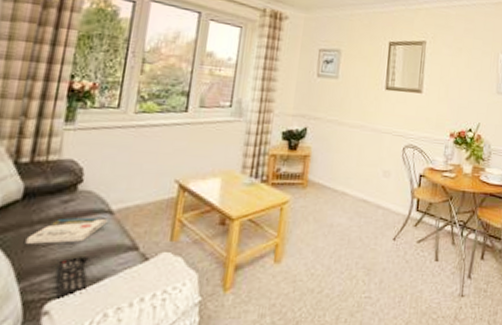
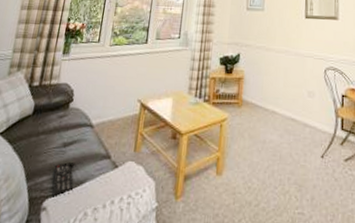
book: present [25,217,108,244] -> none [33,130,90,151]

